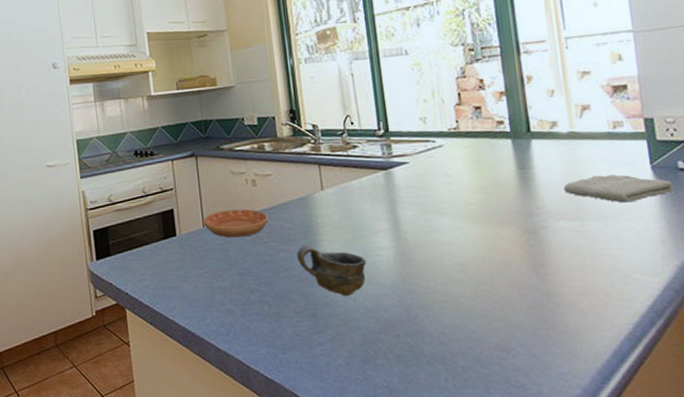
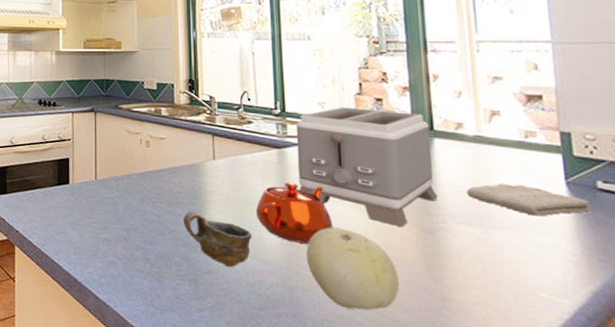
saucer: present [203,209,269,238] -> none [96,166,159,194]
teapot: none [367,202,443,262] -> present [255,183,334,244]
toaster: none [400,117,539,232] -> present [295,107,439,228]
fruit: none [419,241,508,318] -> present [306,227,399,311]

